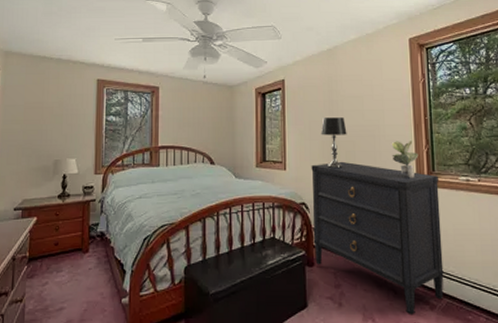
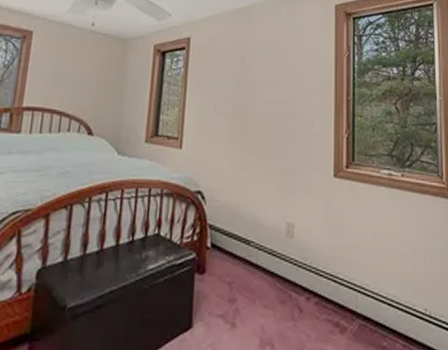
dresser: present [311,161,444,315] -> none [207,142,358,341]
table lamp: present [320,117,347,169] -> none [227,87,259,151]
potted plant: present [391,141,419,178] -> none [307,122,338,168]

